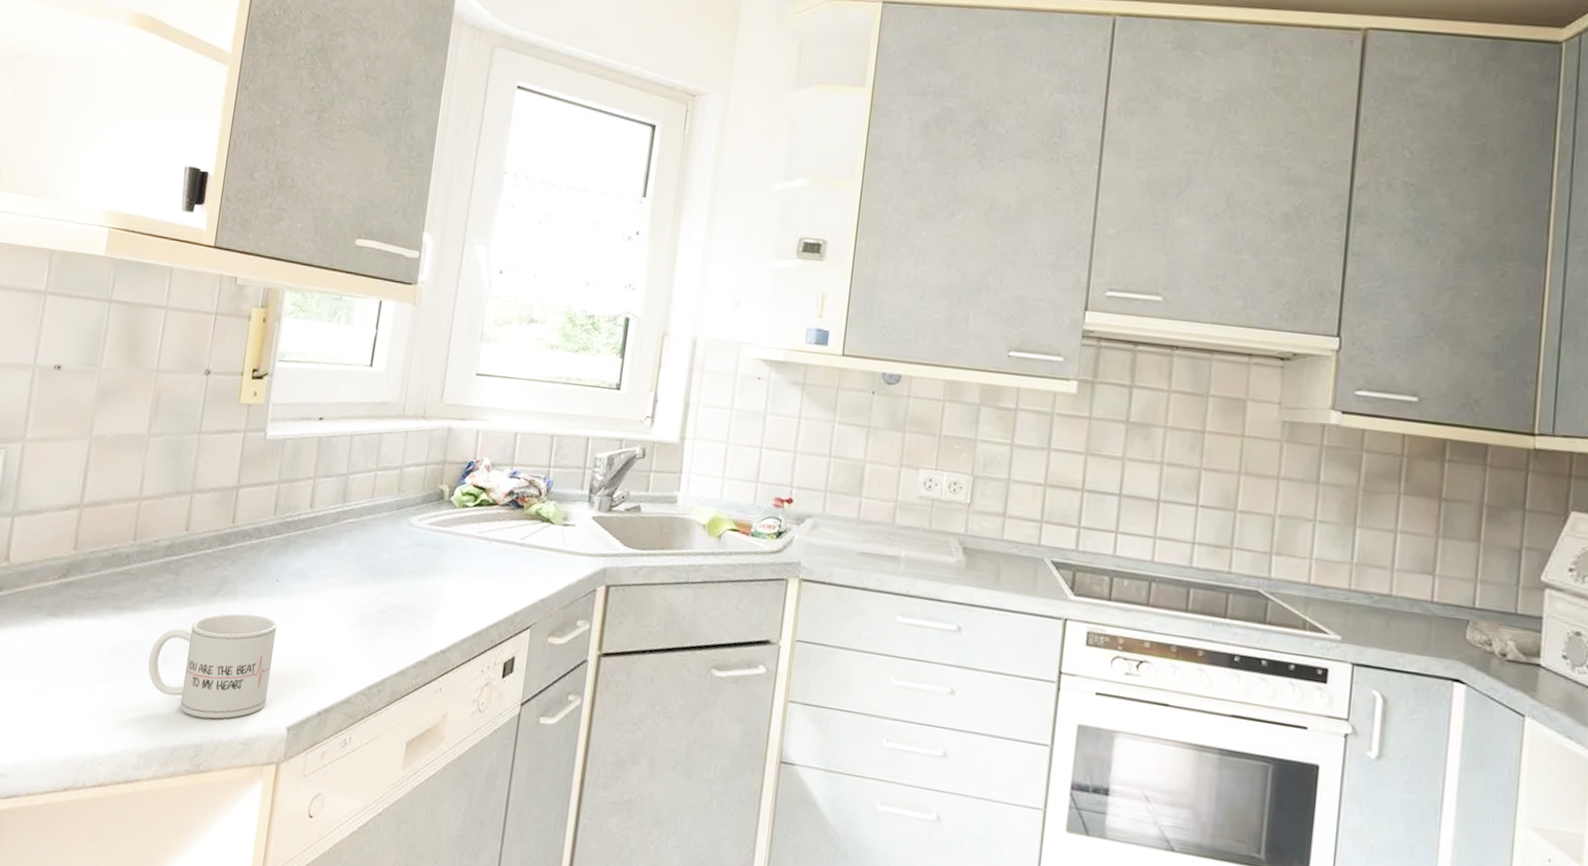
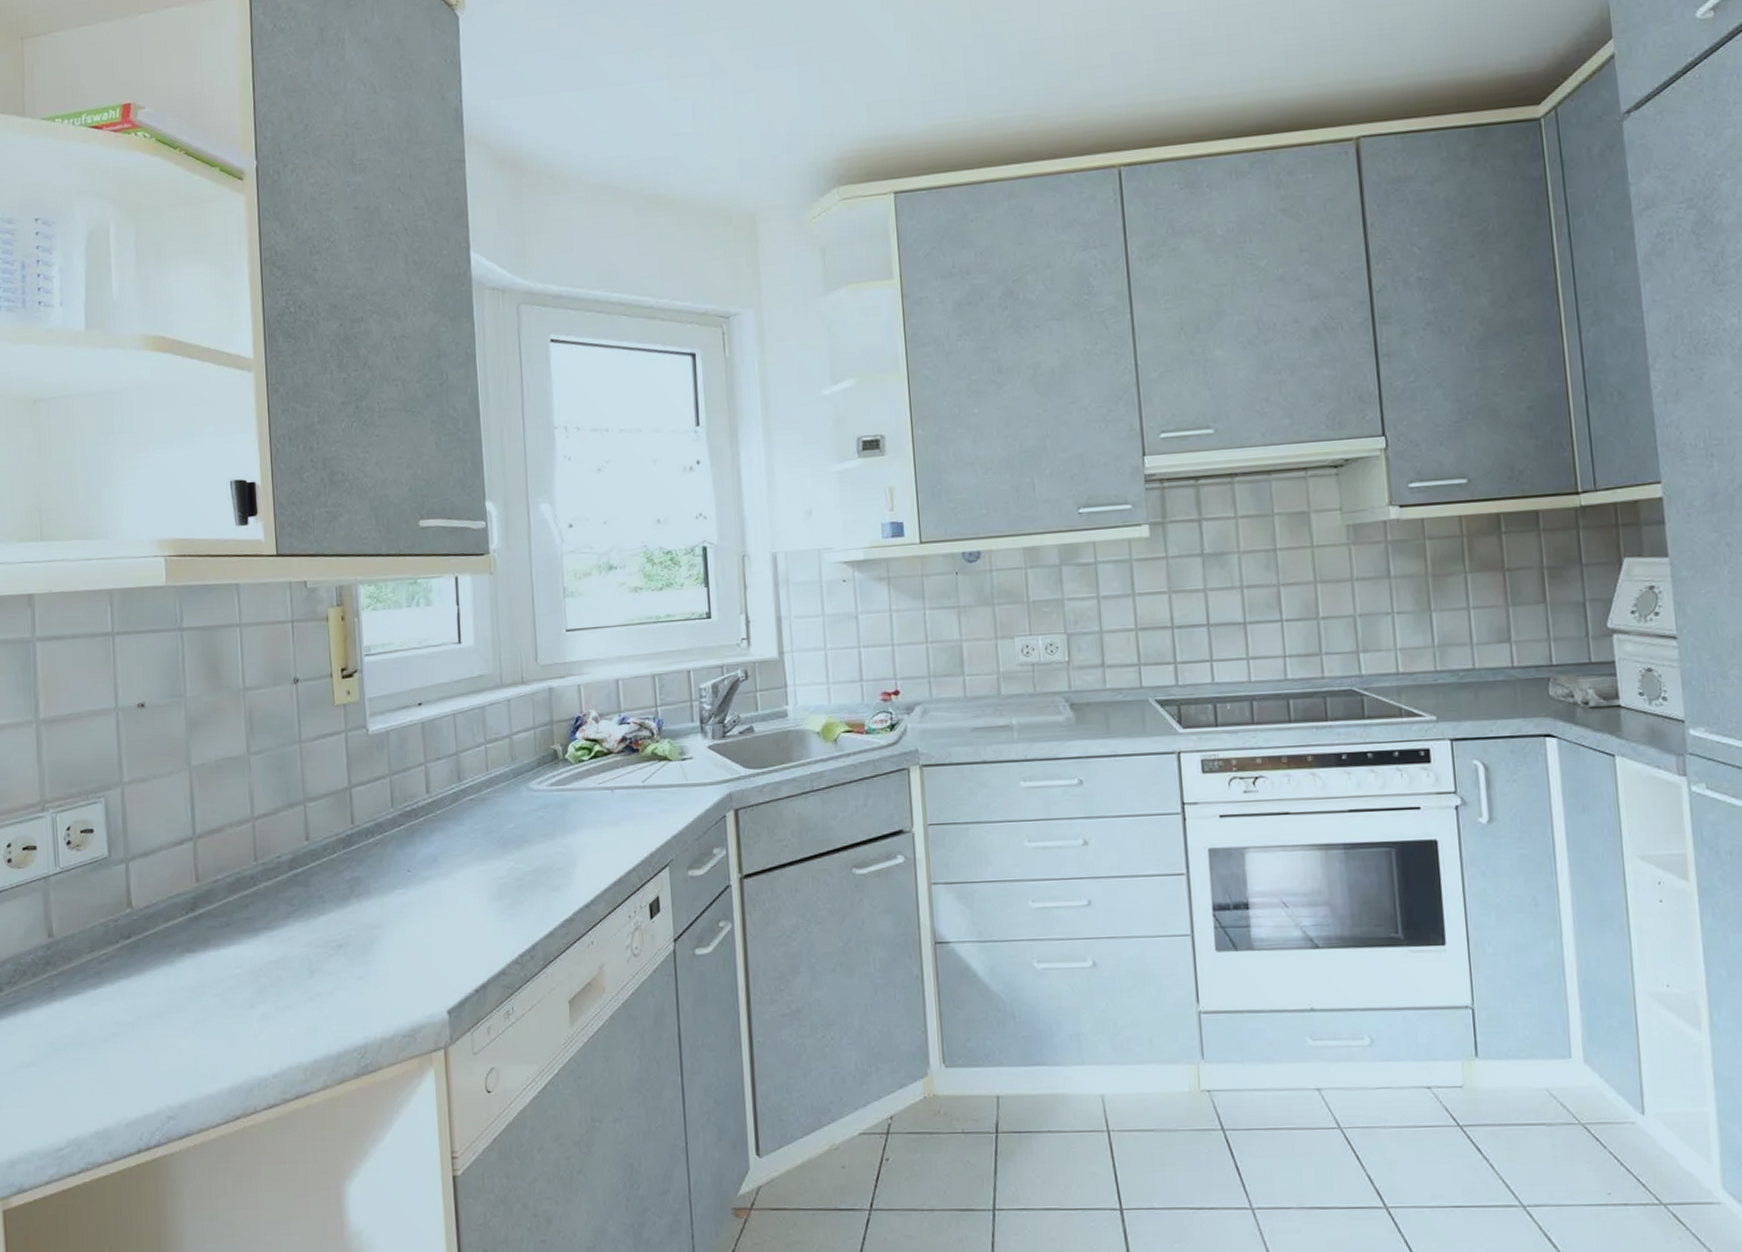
mug: present [147,613,278,719] -> none [294,908,422,1020]

